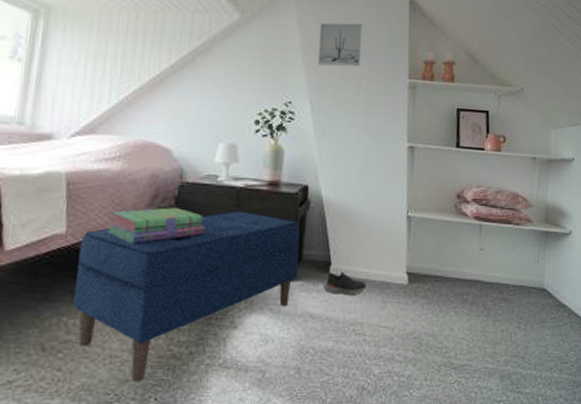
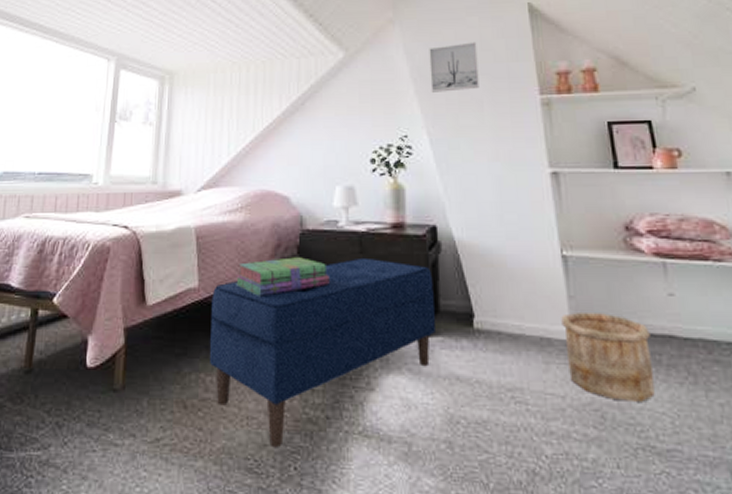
shoe: present [323,271,366,294] -> none [468,324,521,353]
wooden bucket: none [399,262,463,330] -> present [561,313,655,402]

